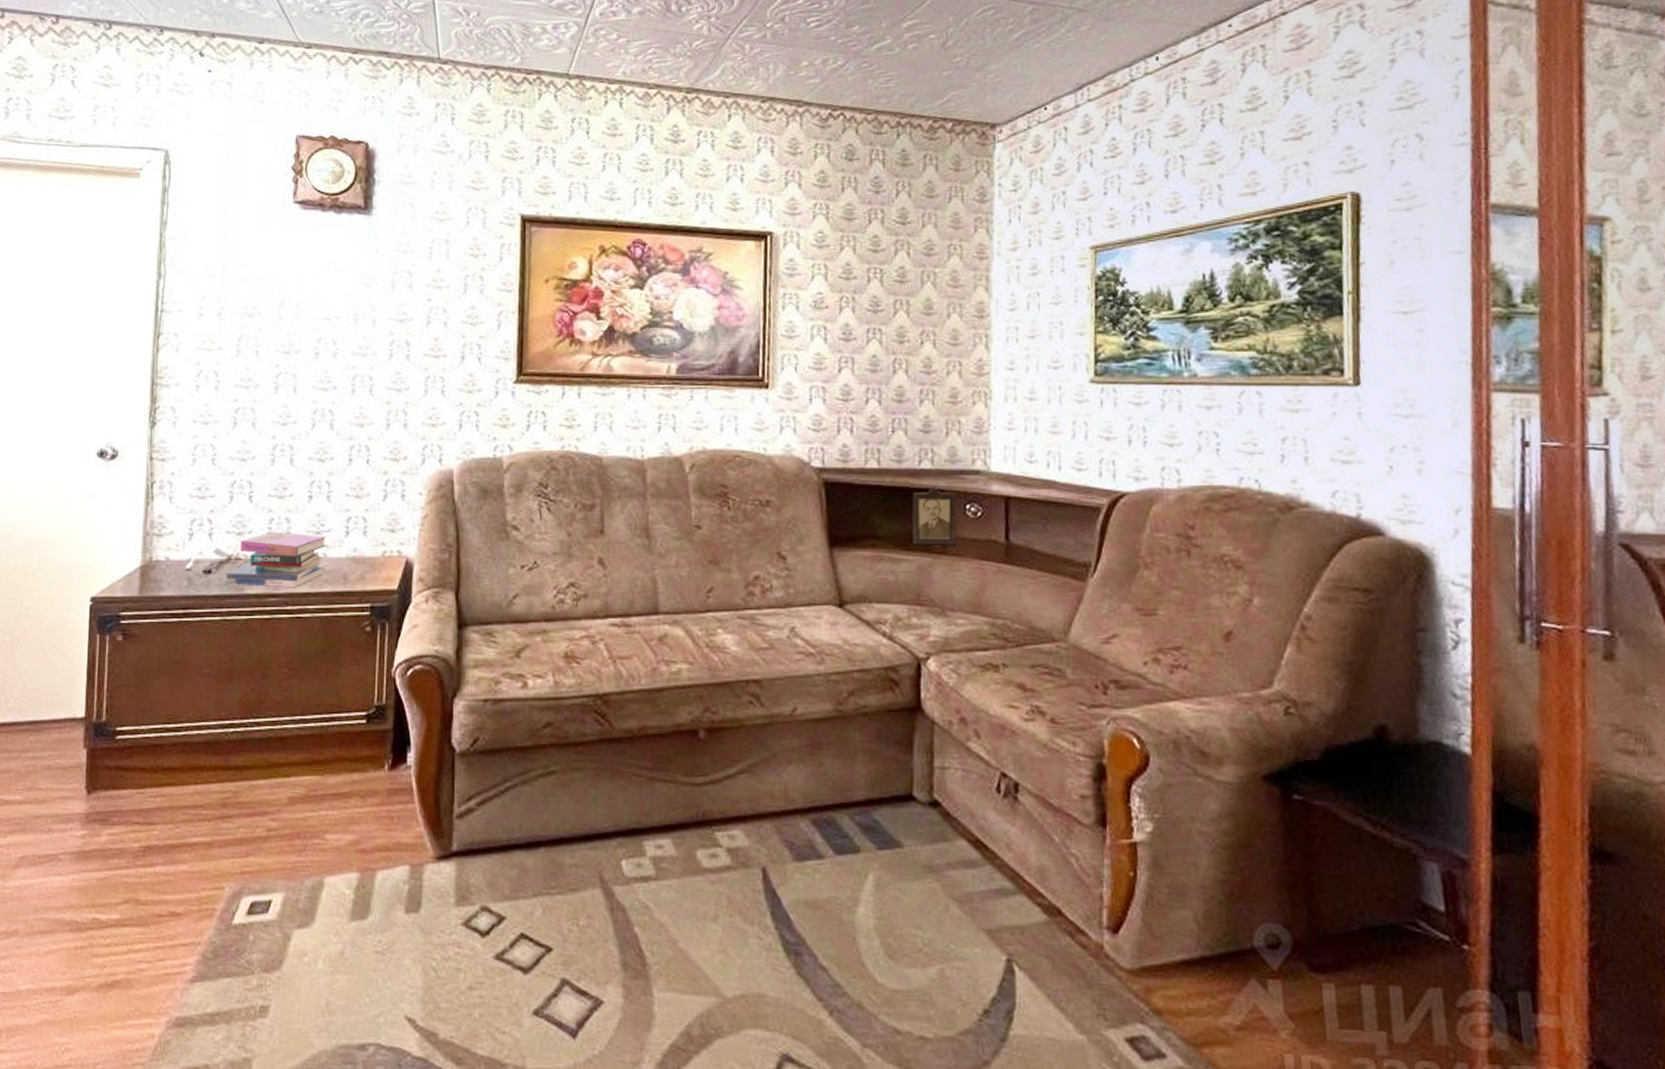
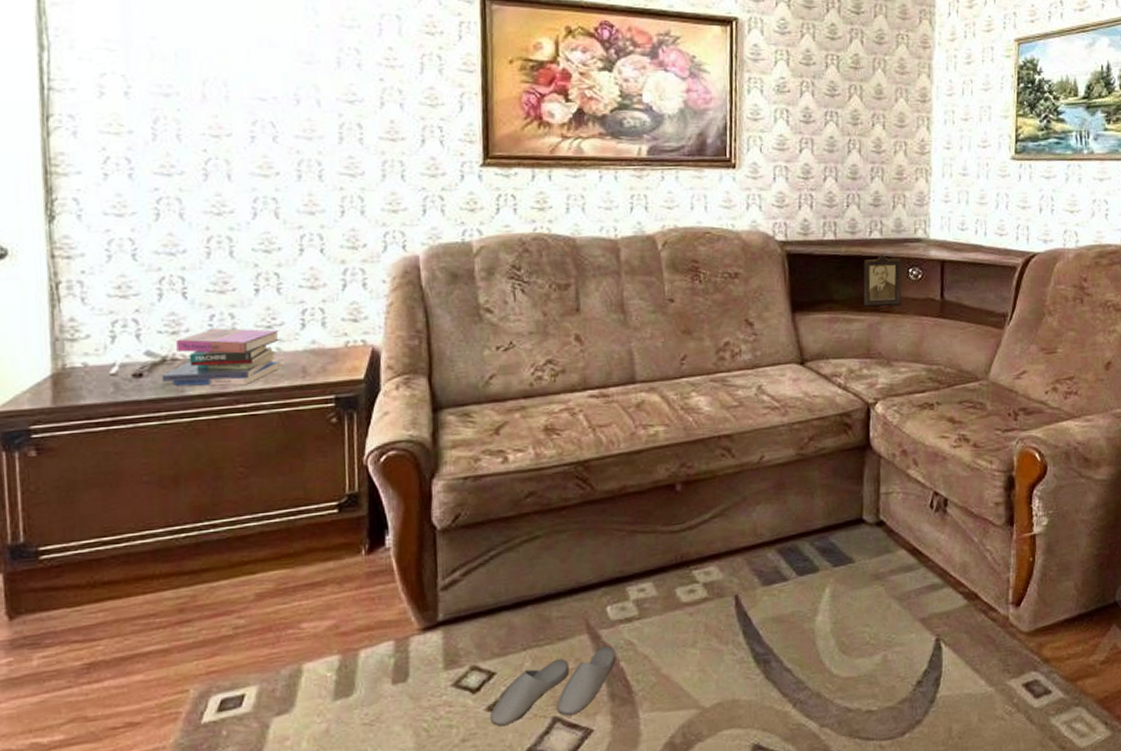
slippers: none [497,906,629,980] -> present [489,646,615,727]

